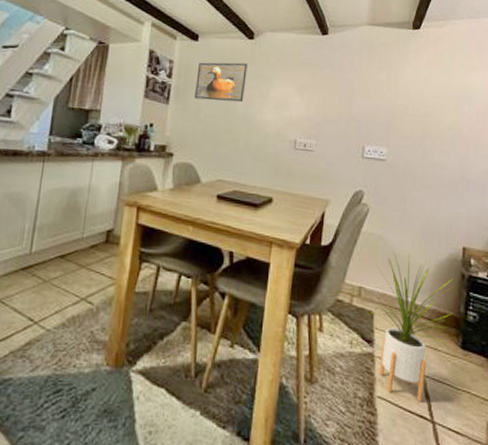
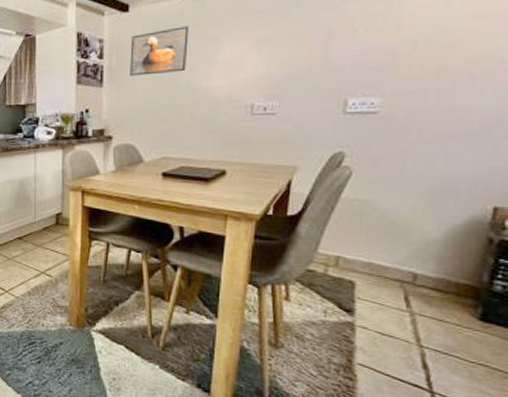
house plant: present [370,253,454,402] -> none [350,218,475,372]

